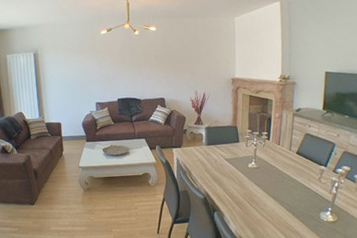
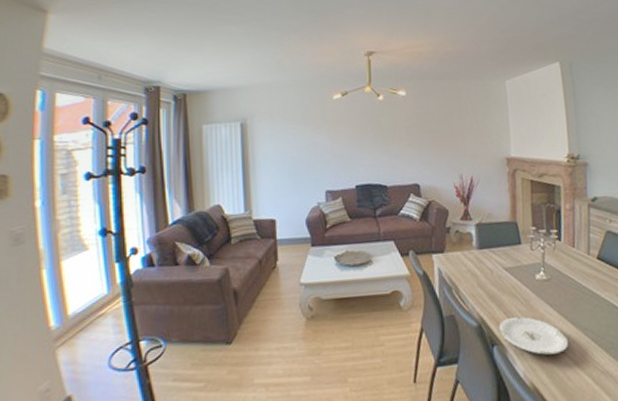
plate: none [219,192,269,219] -> present [498,316,568,355]

